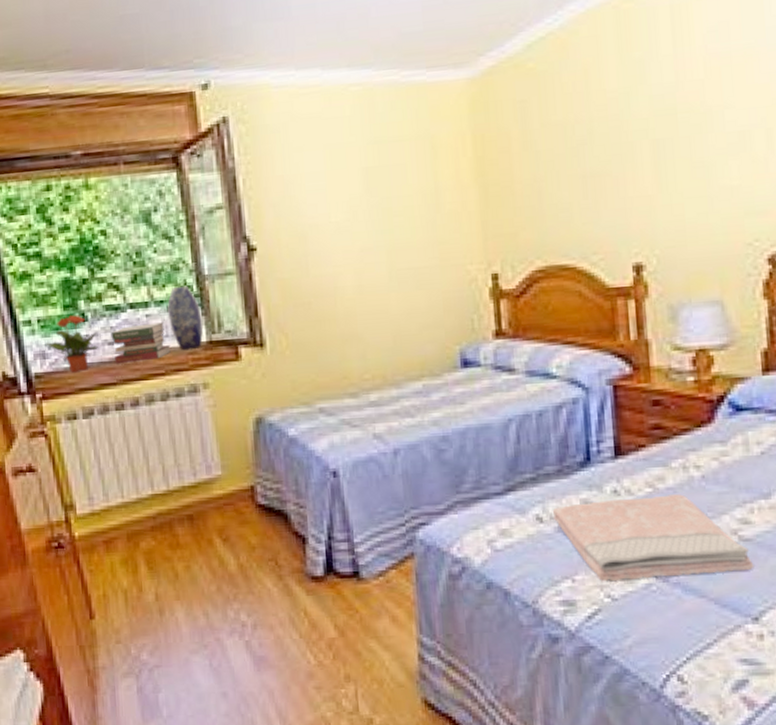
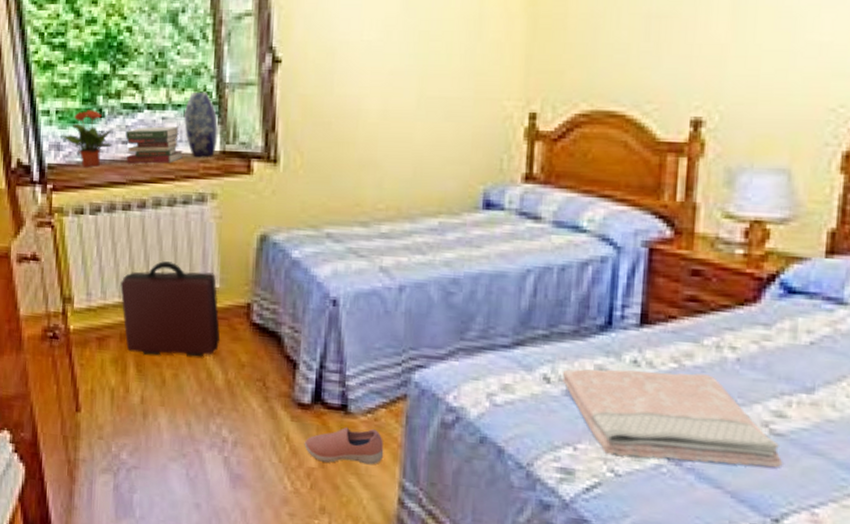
briefcase: none [122,455,229,551] -> present [120,261,221,357]
shoe: none [322,591,399,631] -> present [304,427,384,465]

